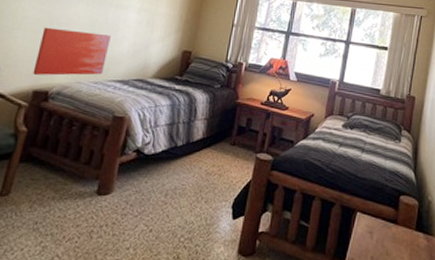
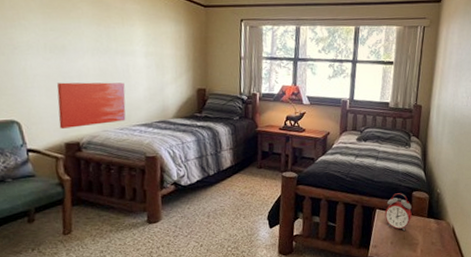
alarm clock: none [366,195,398,244] -> present [384,193,412,231]

